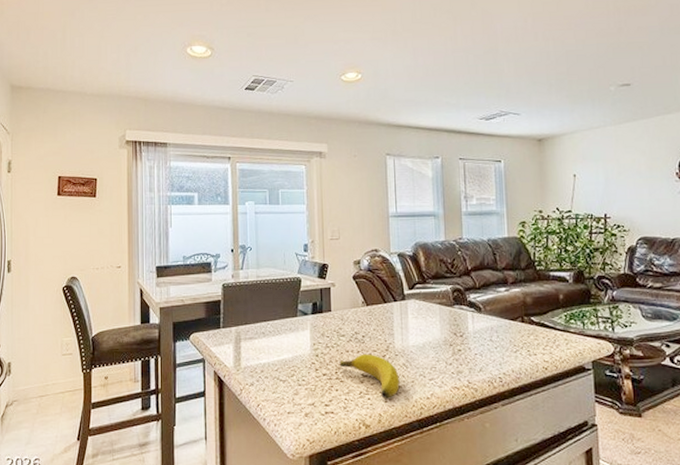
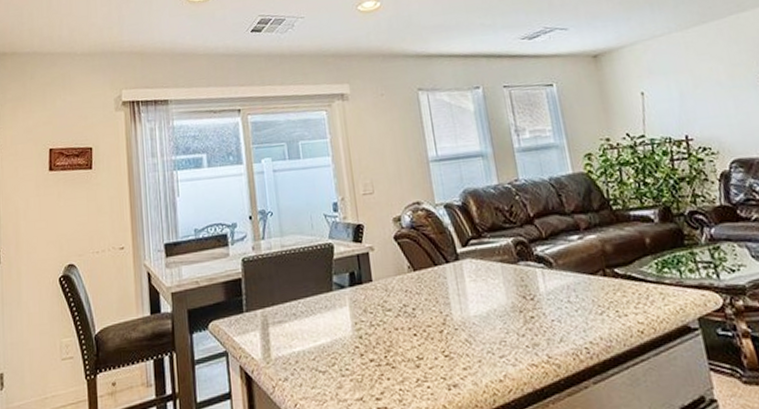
banana: present [339,353,400,399] -> none [387,330,465,386]

